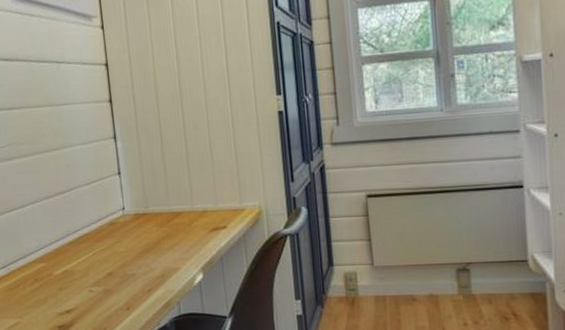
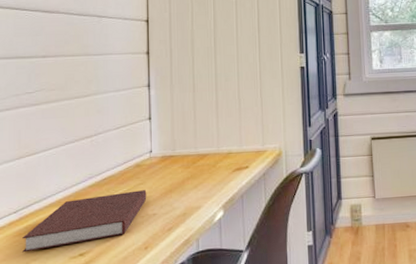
notebook: none [13,249,124,307] -> present [22,190,147,253]

